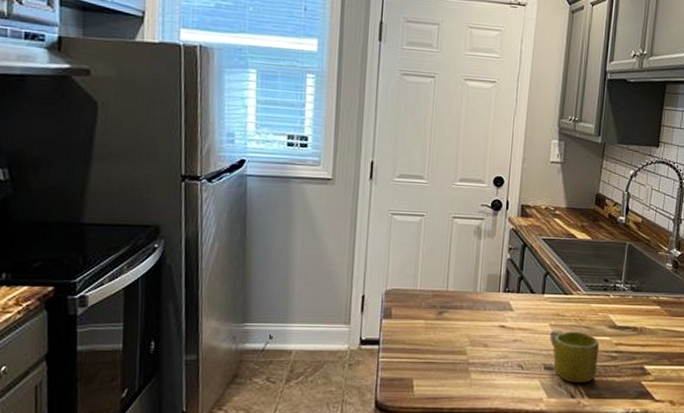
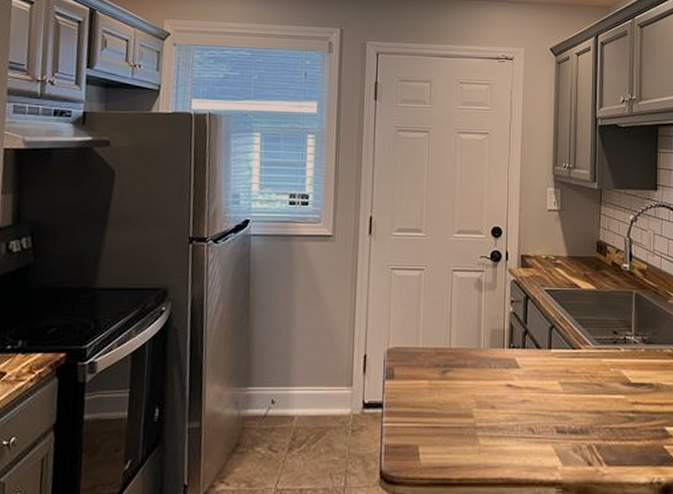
mug: present [550,329,600,383] -> none [560,388,615,448]

